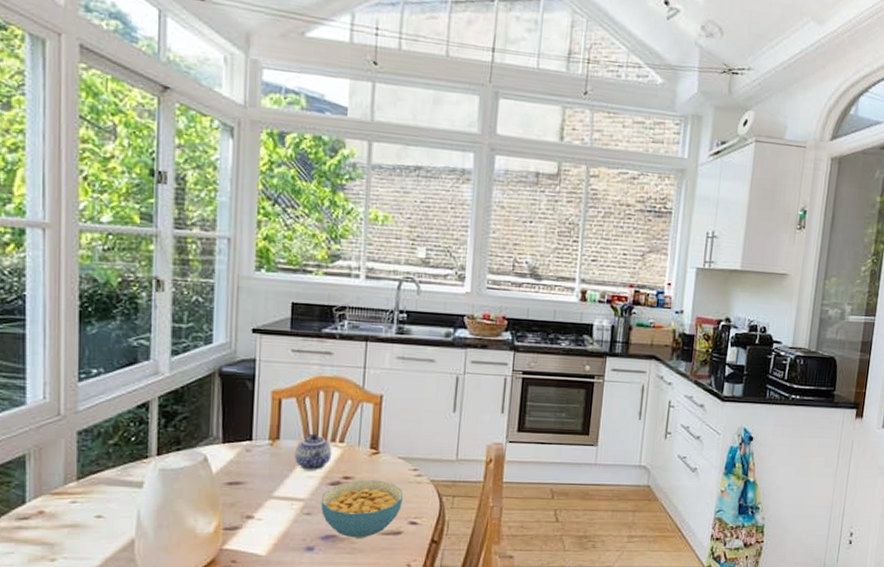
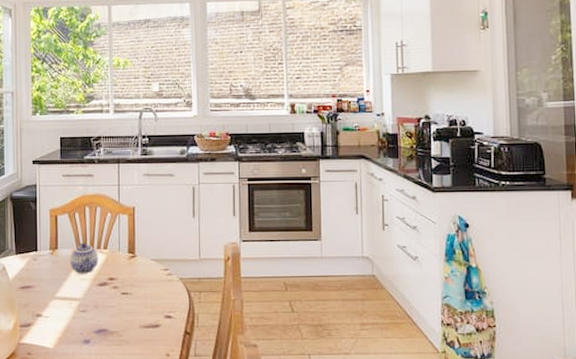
cereal bowl: present [320,480,404,538] -> none [92,280,159,331]

